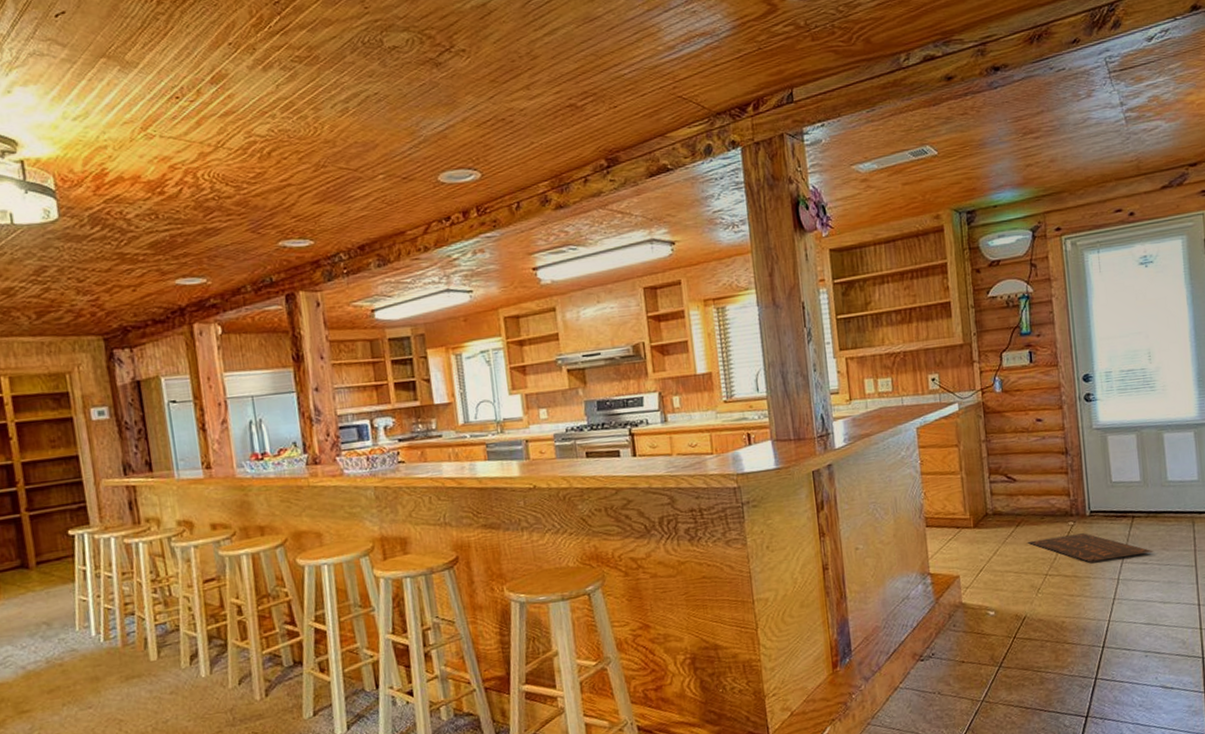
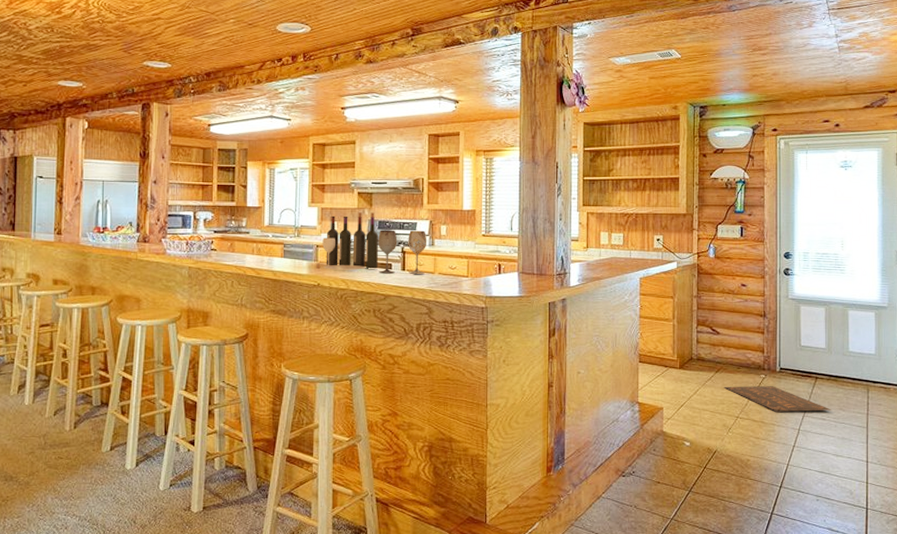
wine bottle: none [528,391,603,468] -> present [316,212,378,271]
wineglass: none [598,405,660,464] -> present [378,230,427,275]

